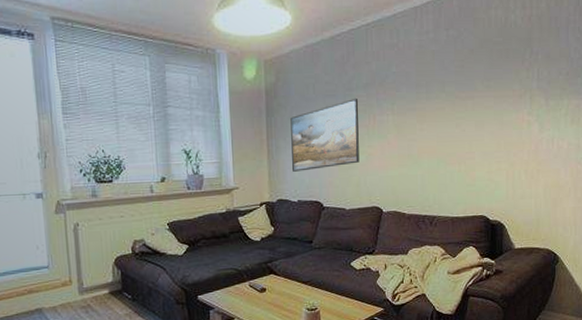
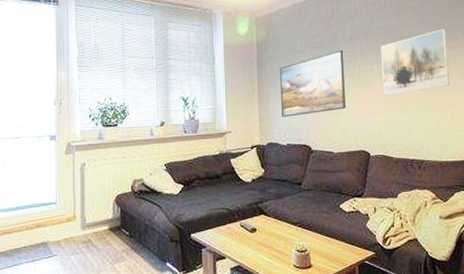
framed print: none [397,76,466,148] -> present [380,29,450,95]

